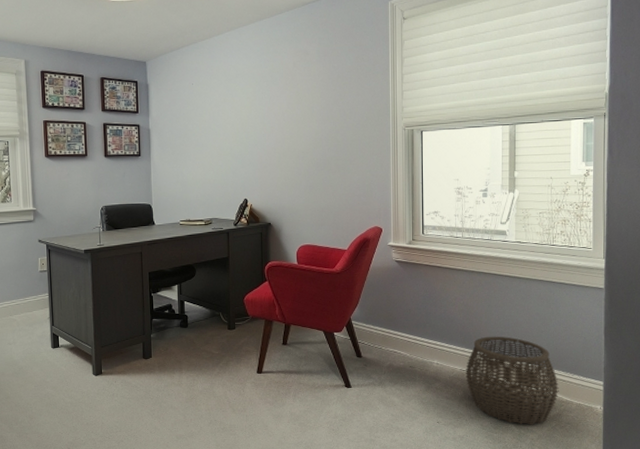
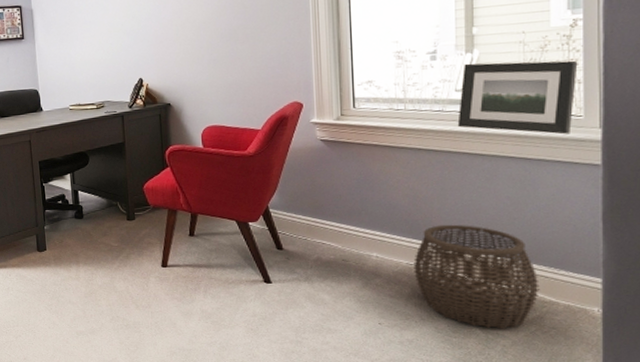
picture frame: none [502,201,589,263] -> present [457,60,578,135]

